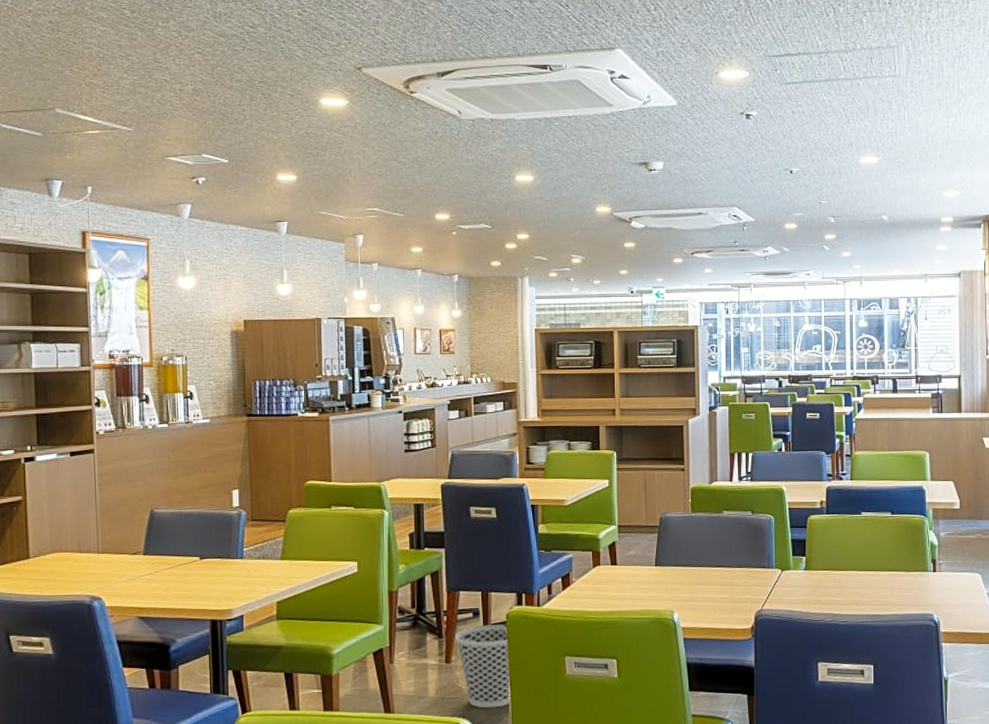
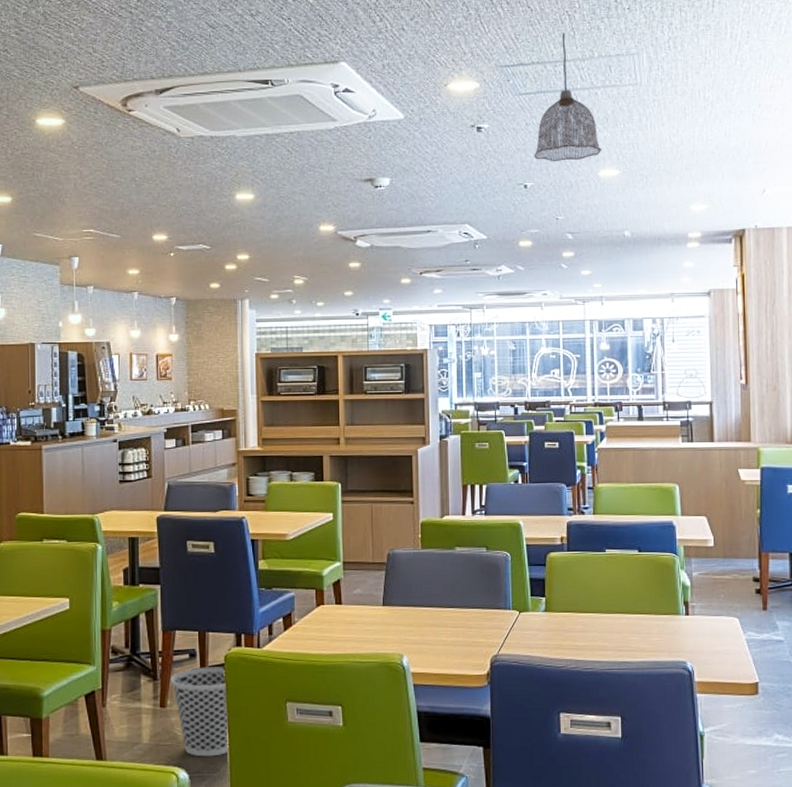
pendant lamp: none [799,25,863,148] -> present [534,33,602,161]

